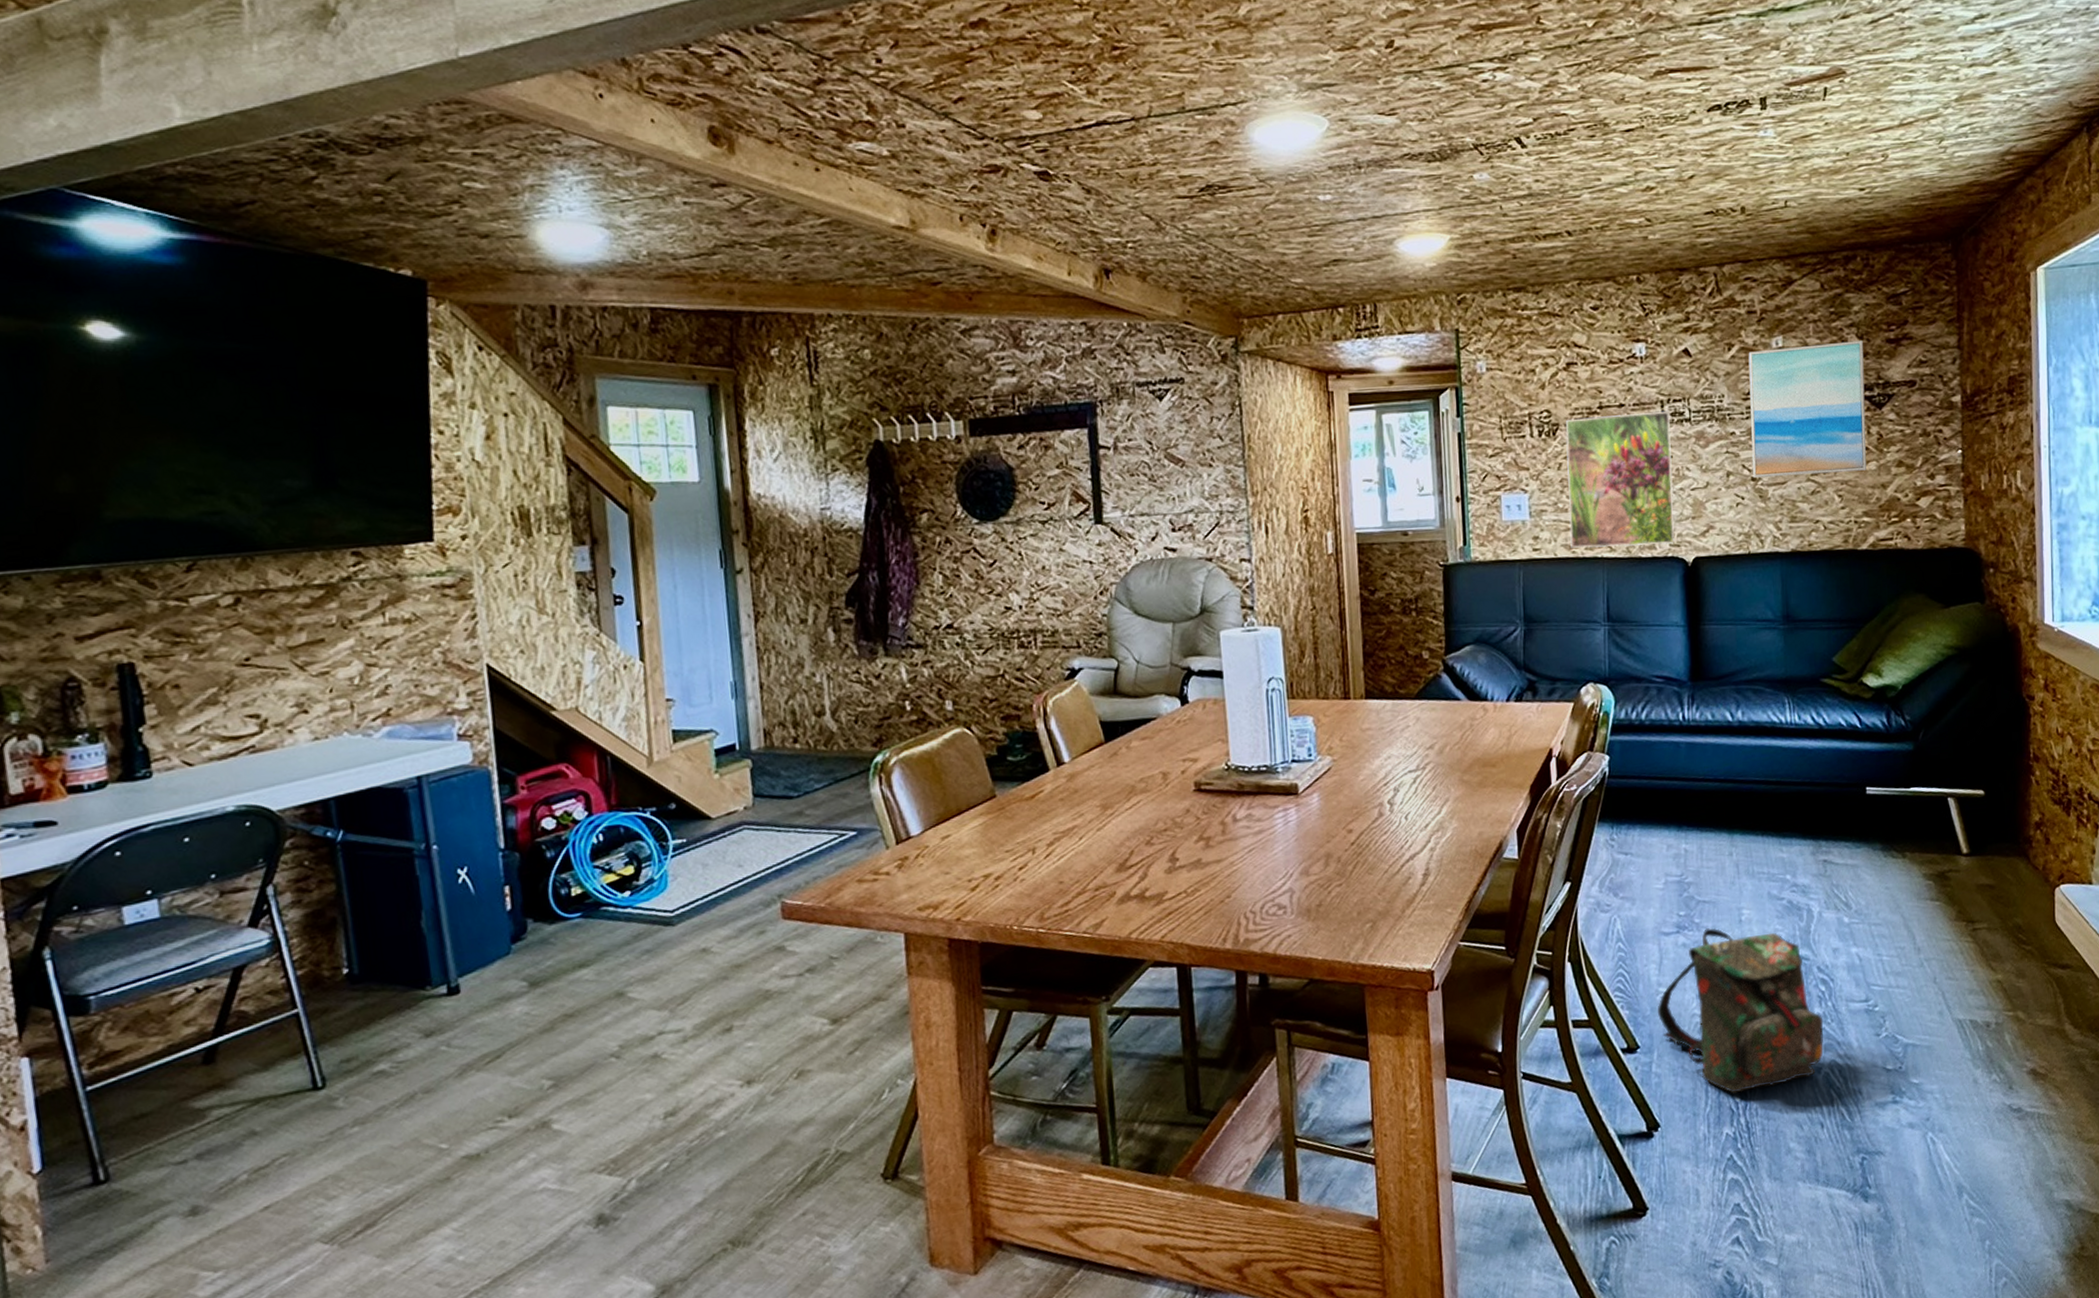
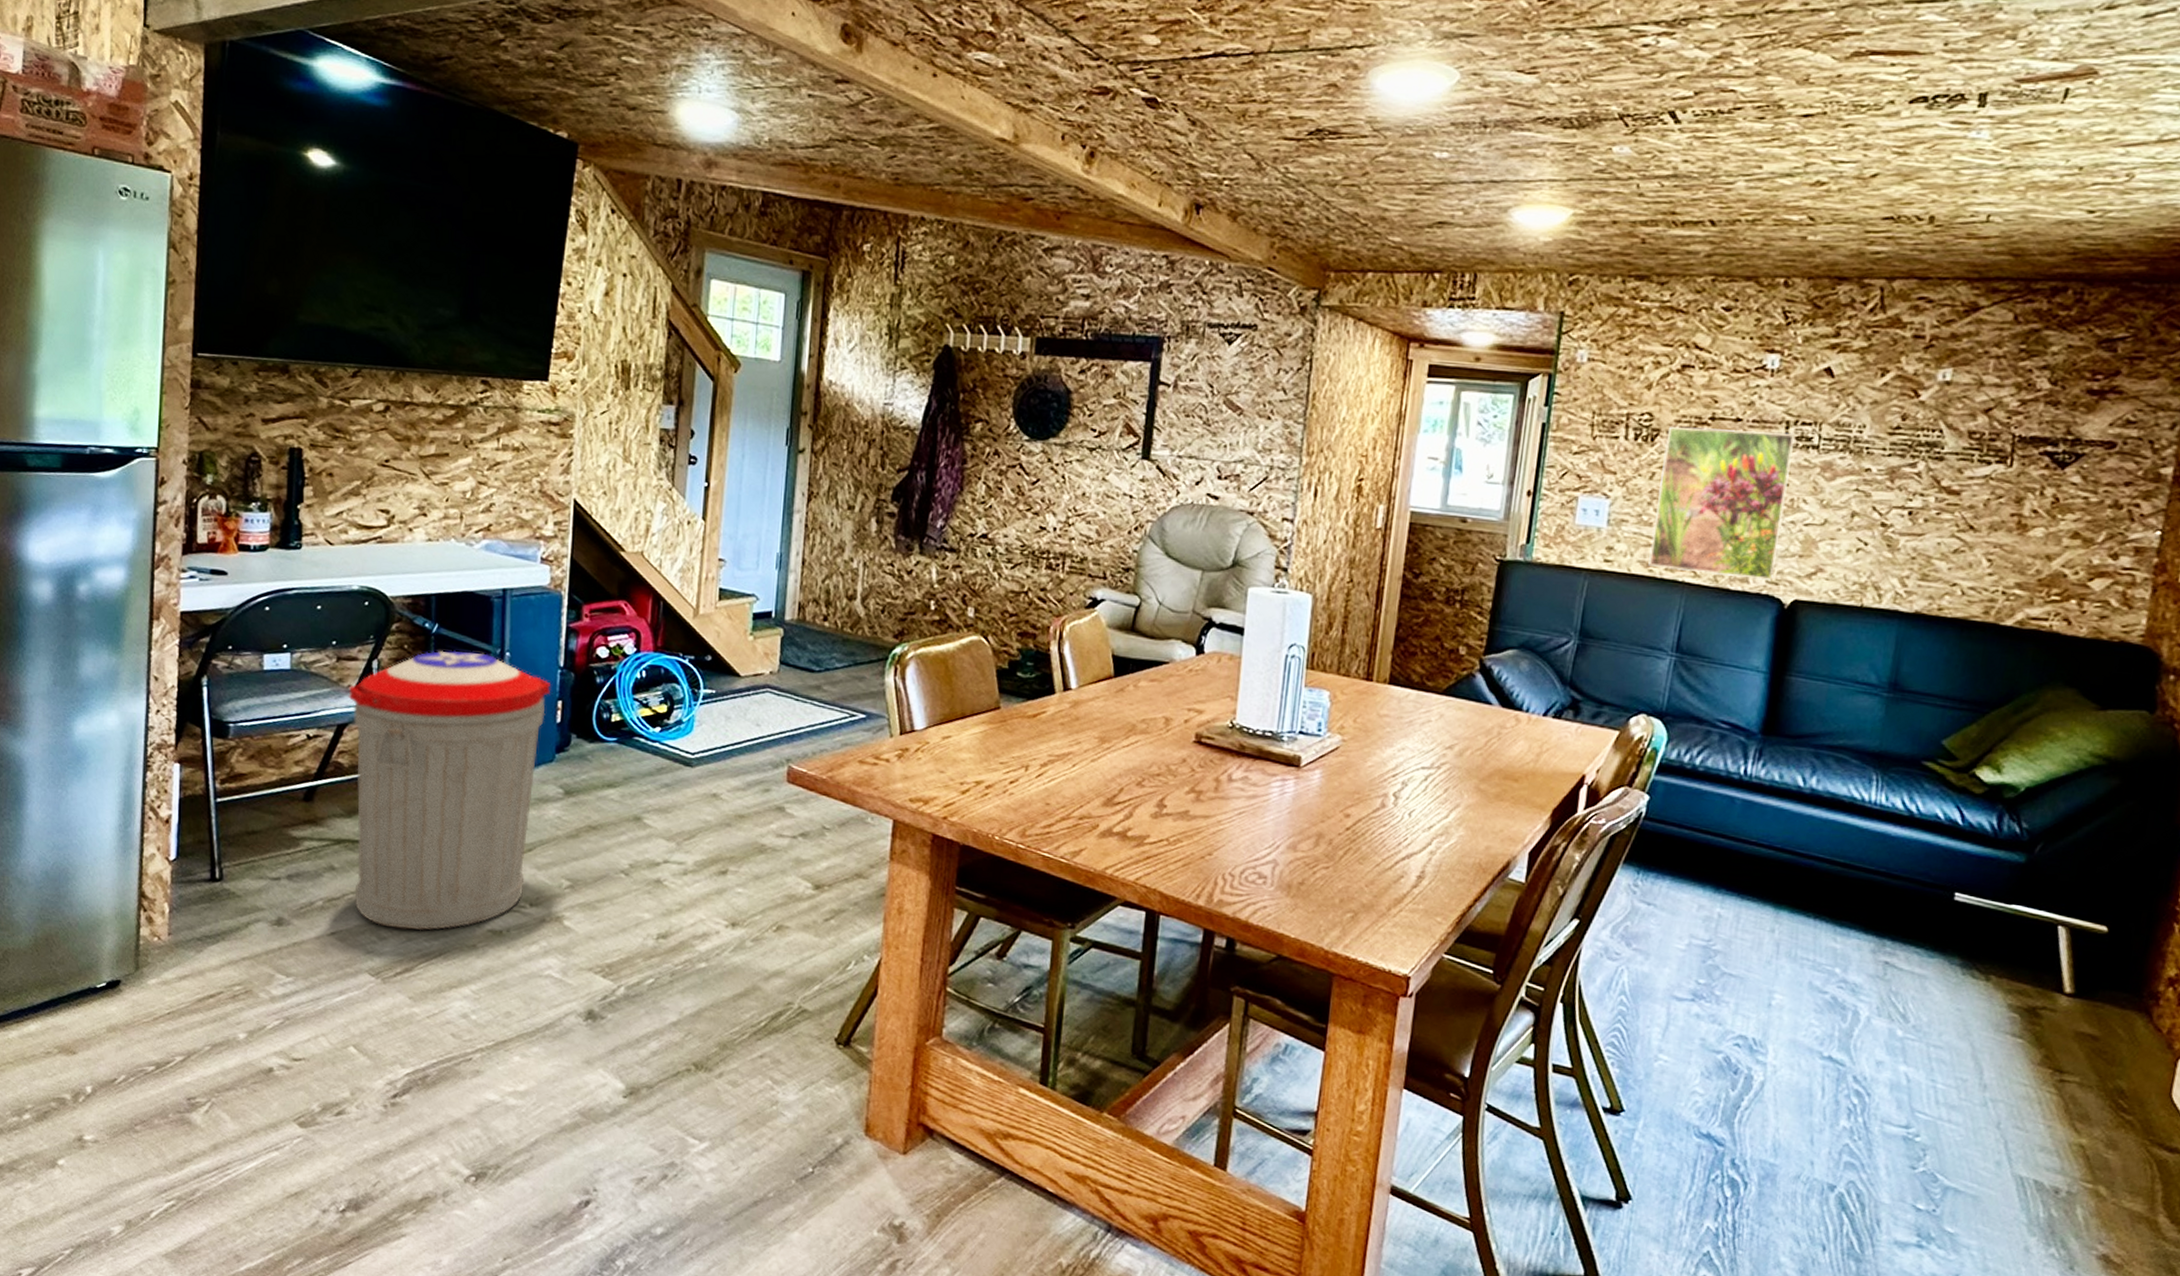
trash can: none [240,851,499,1184] -> present [348,650,550,931]
backpack: present [1657,928,1824,1094] -> none [1652,1004,1849,1192]
wall art: present [1748,340,1866,478] -> none [1882,381,2056,536]

